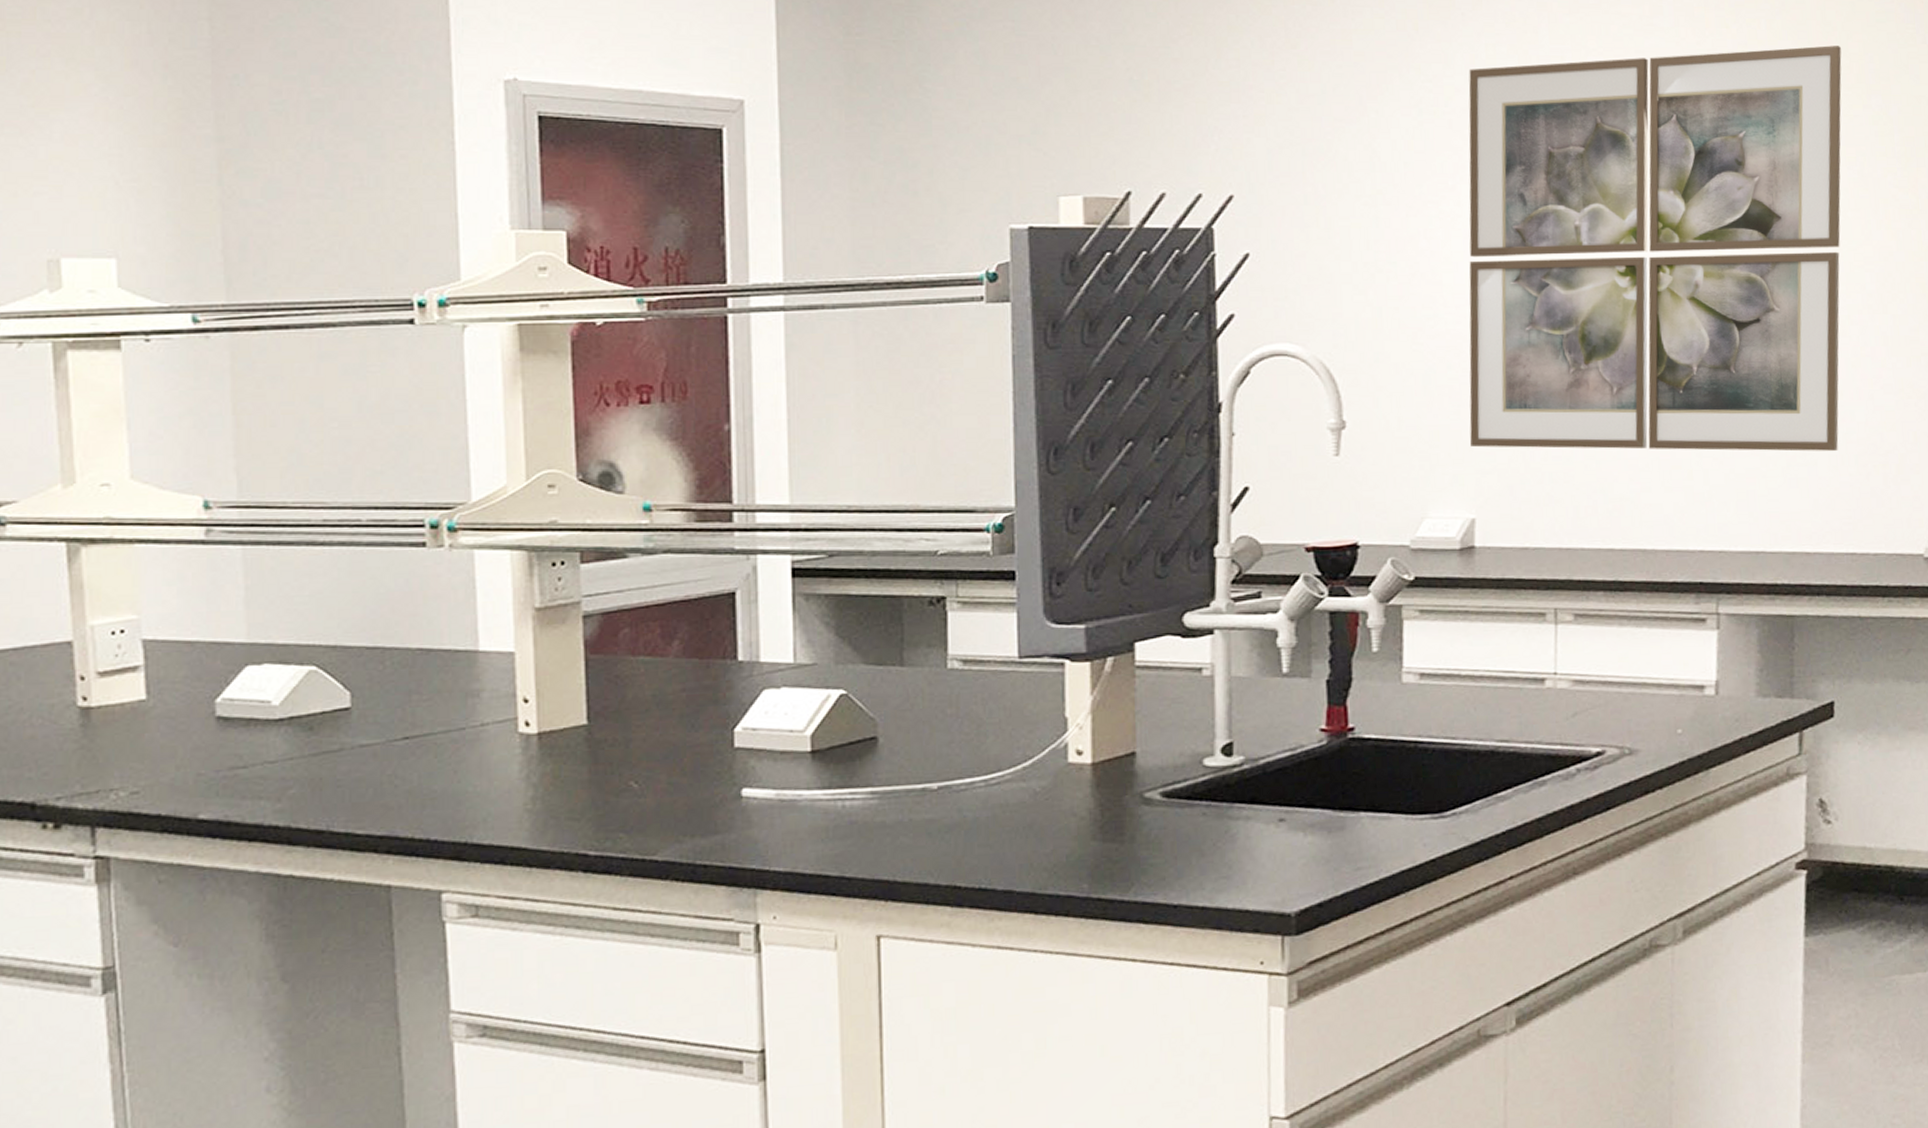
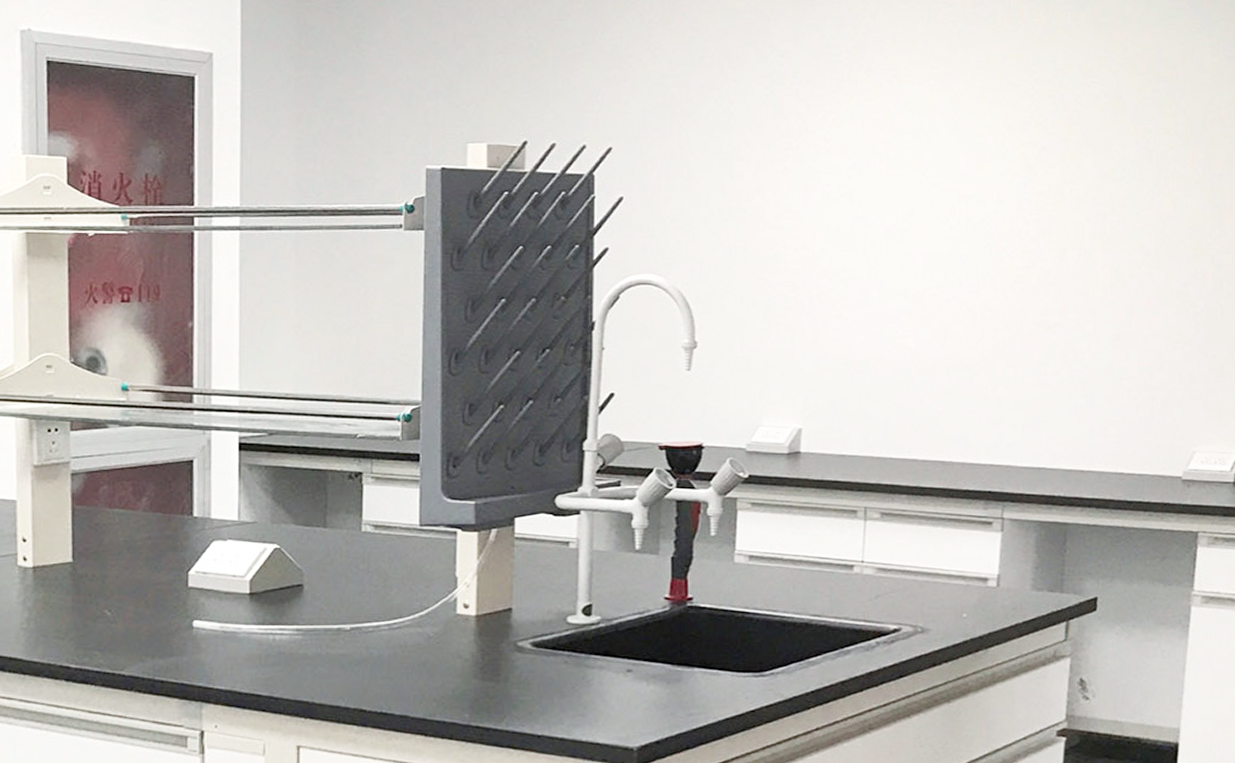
wall art: present [1468,45,1842,451] -> none [801,36,1136,385]

